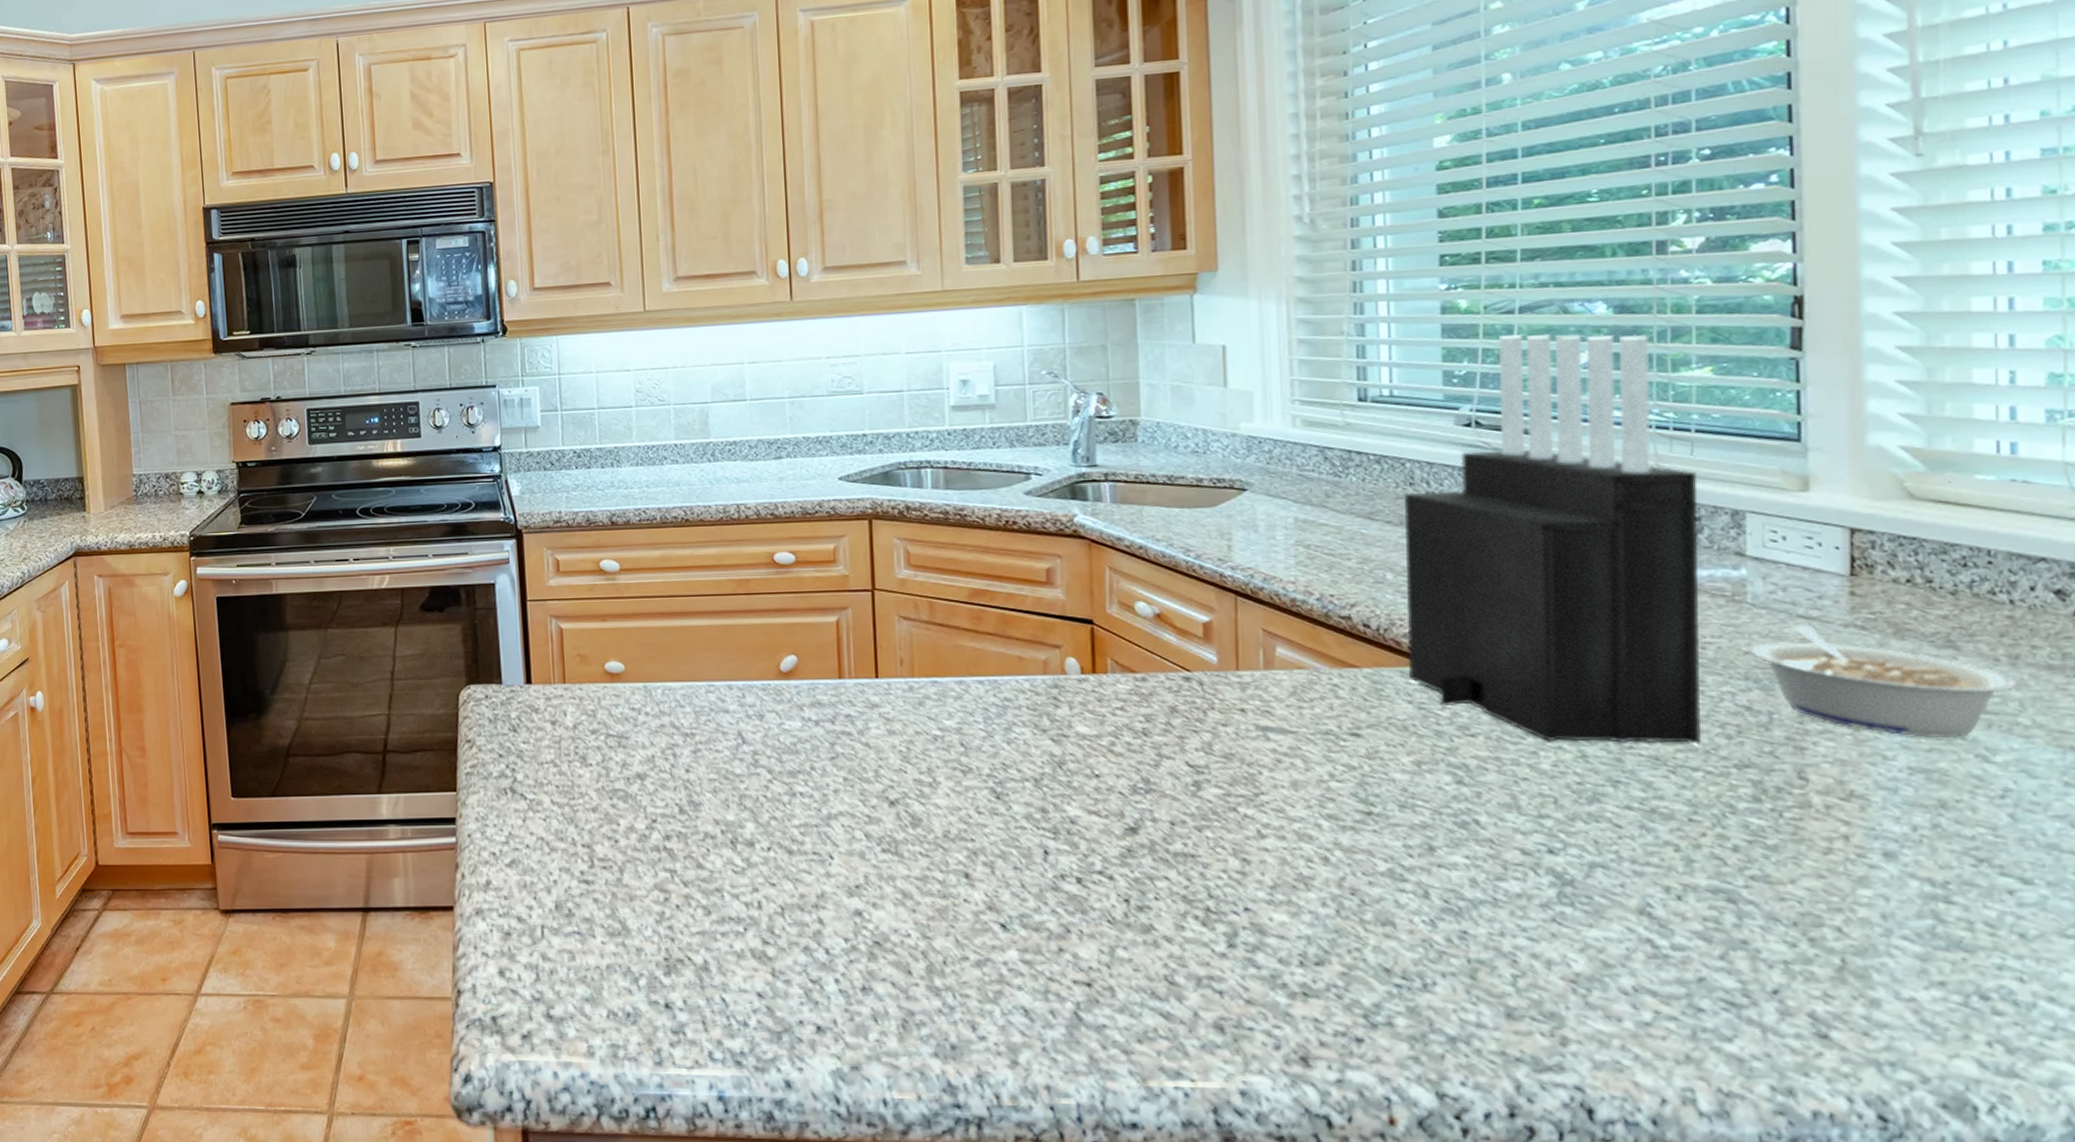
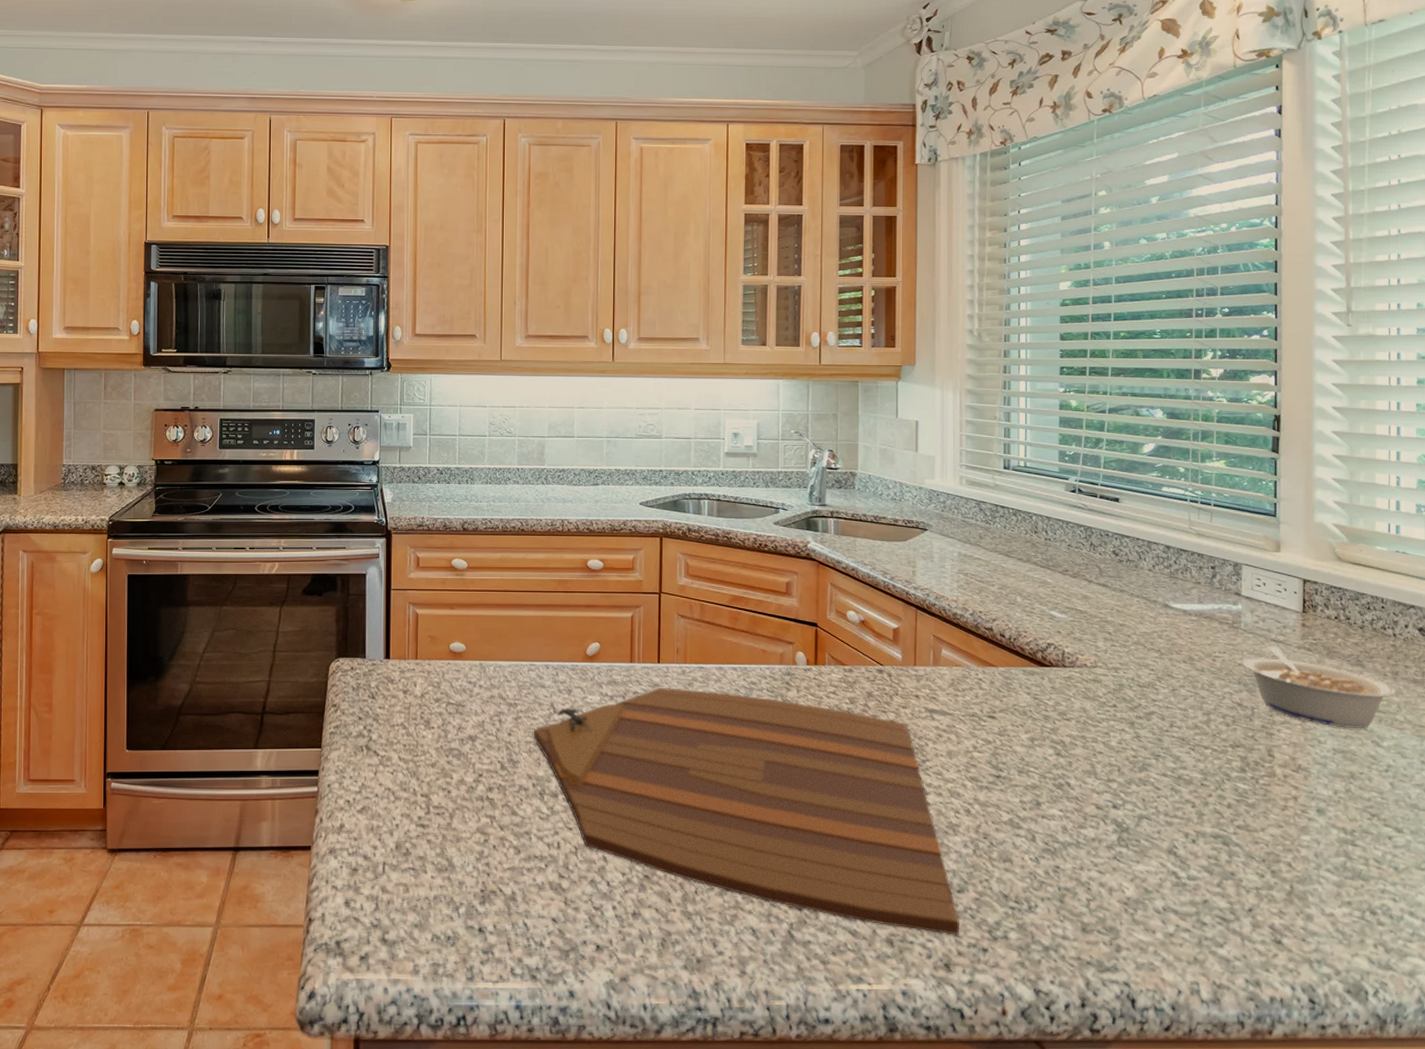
cutting board: none [717,707,1320,1020] -> present [533,687,959,935]
knife block: present [1405,333,1700,745] -> none [1029,428,1214,730]

